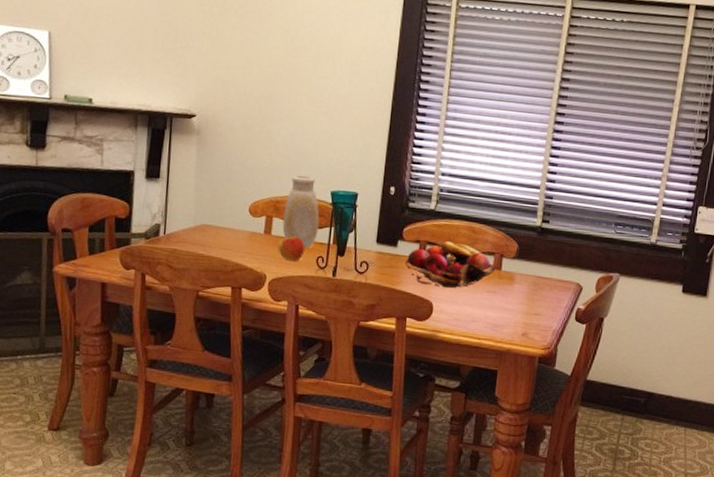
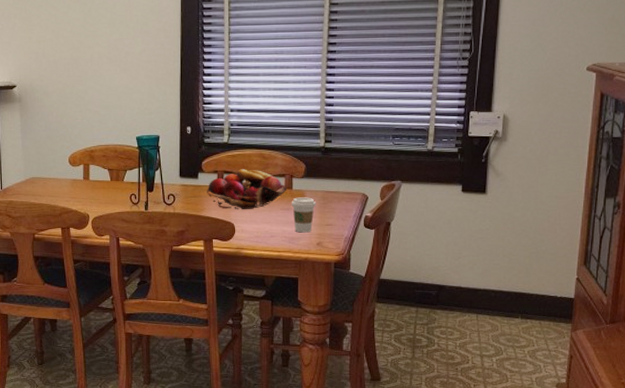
apple: present [278,234,305,262] -> none [96,178,119,201]
vase: present [282,175,320,248] -> none [98,126,129,188]
coffee cup: none [498,280,526,321] -> present [291,197,316,233]

